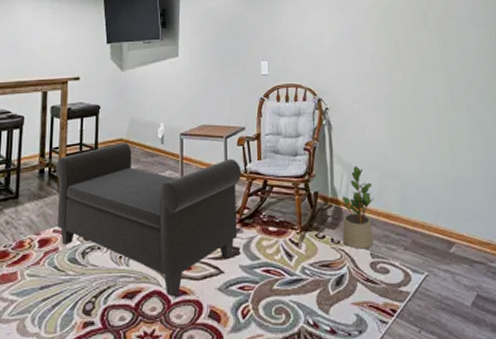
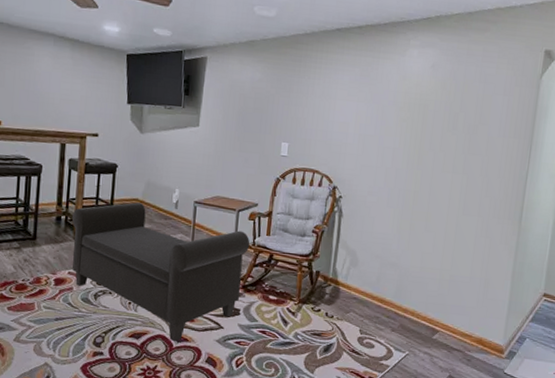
potted plant: present [342,166,374,249] -> none [336,253,373,326]

